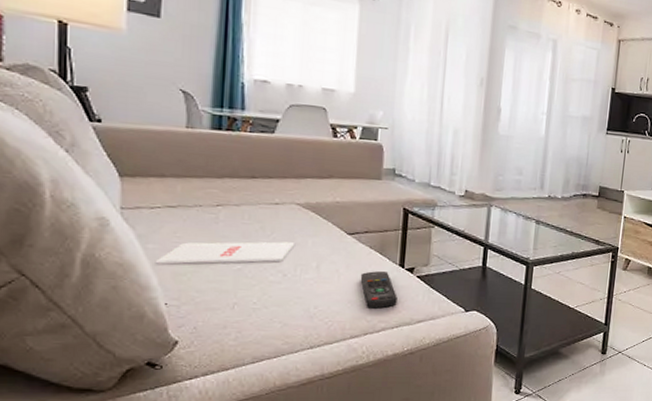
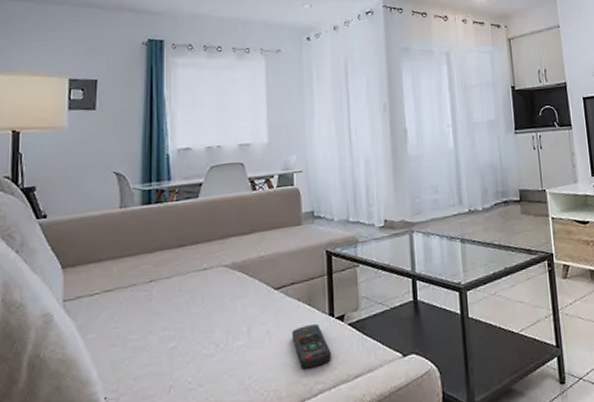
magazine: present [155,241,296,265] -> none [94,308,225,355]

